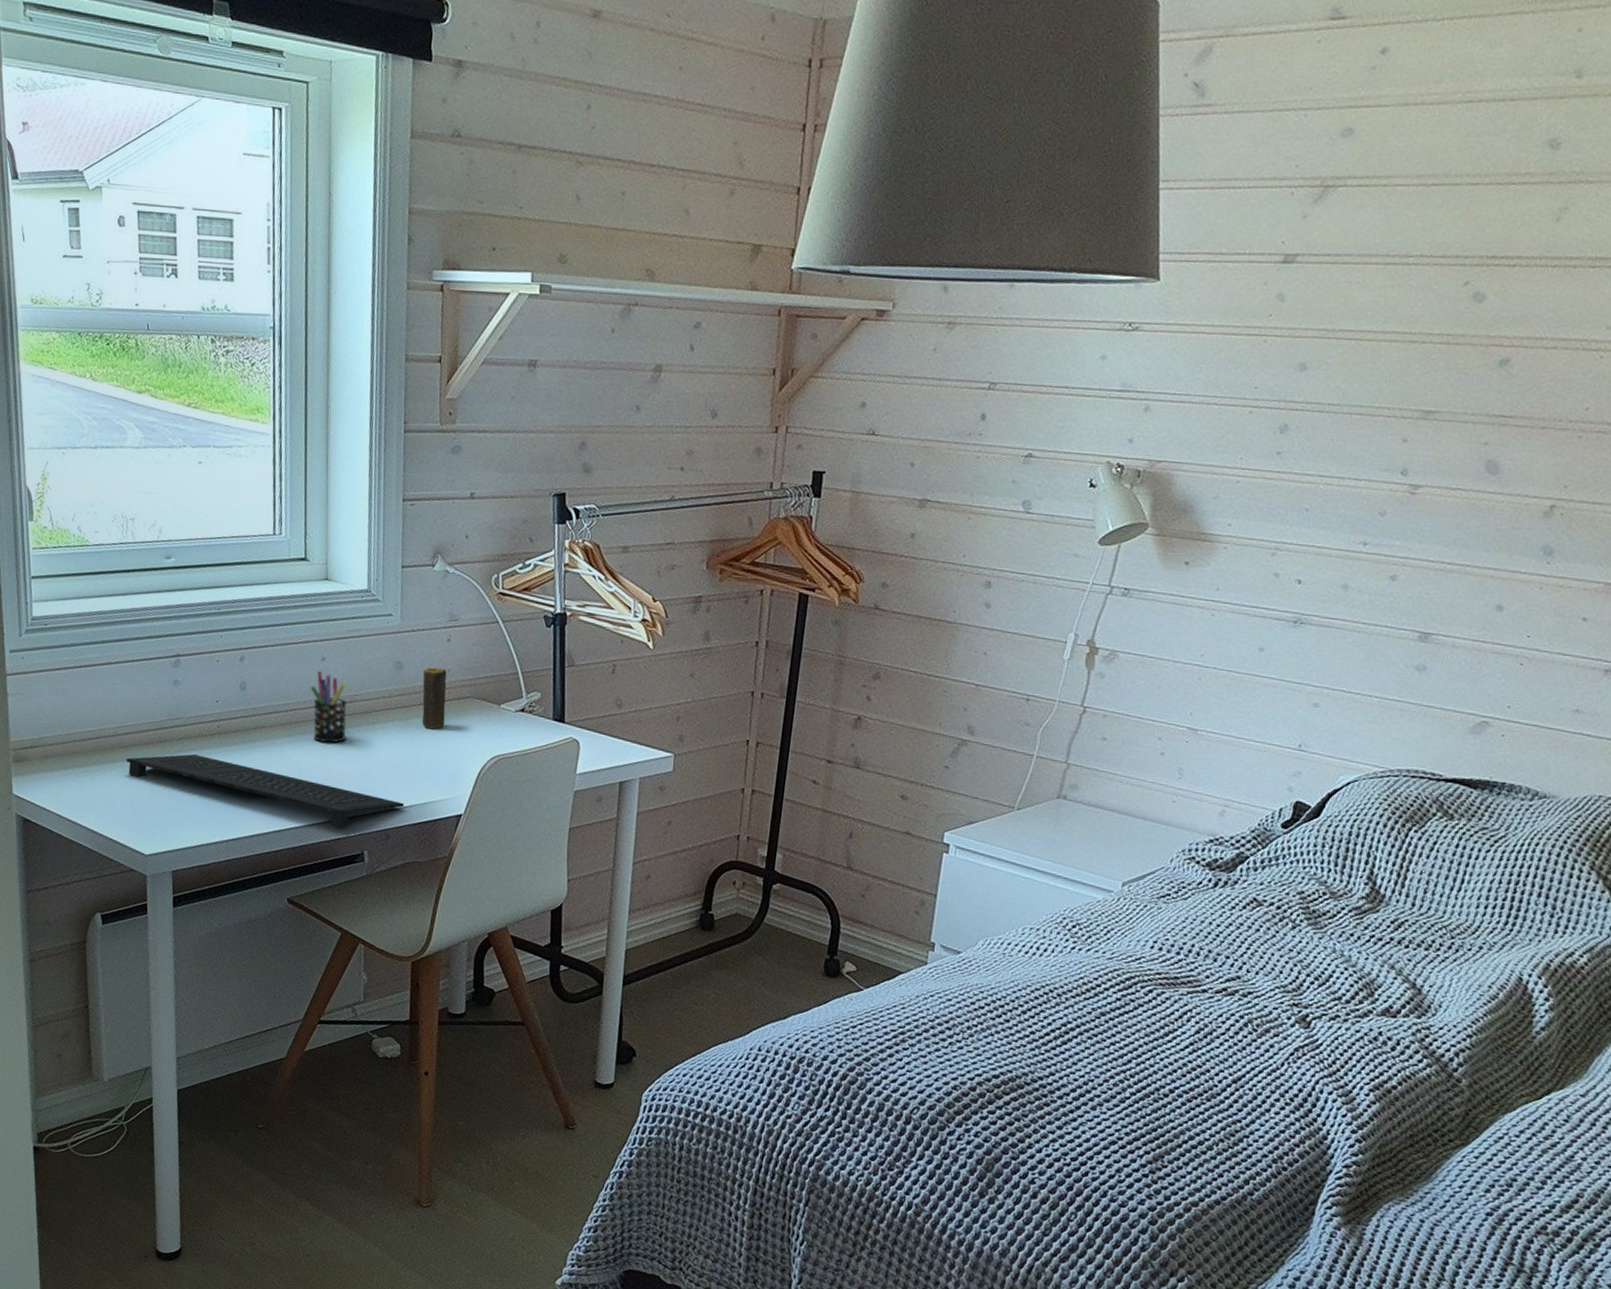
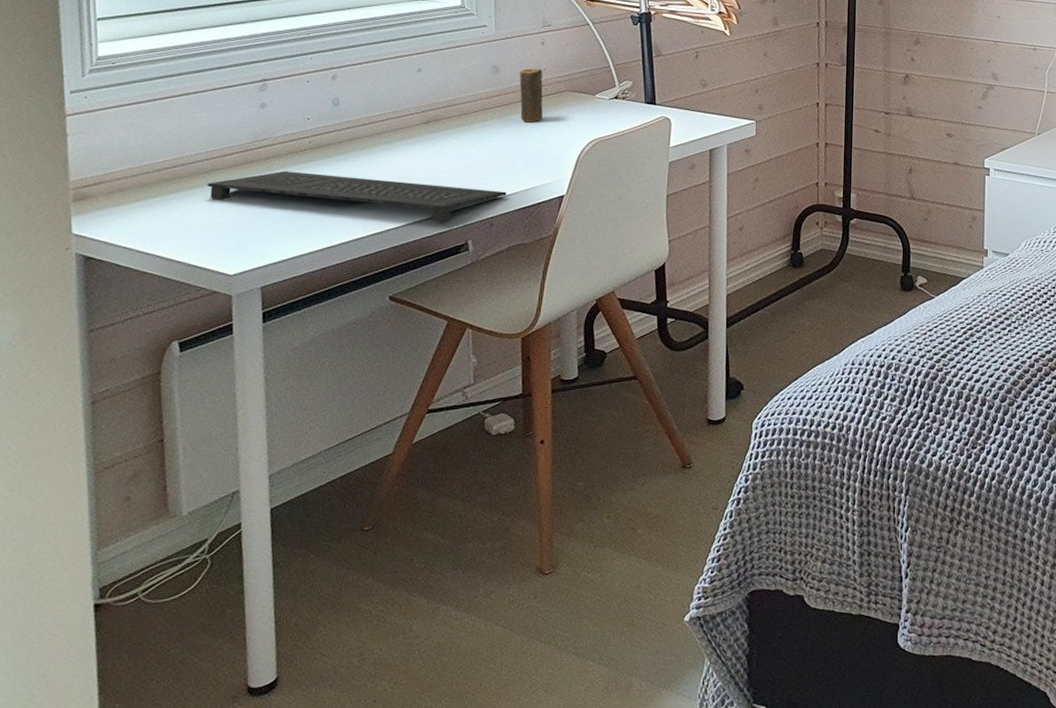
pen holder: present [310,671,347,744] -> none [406,81,446,145]

